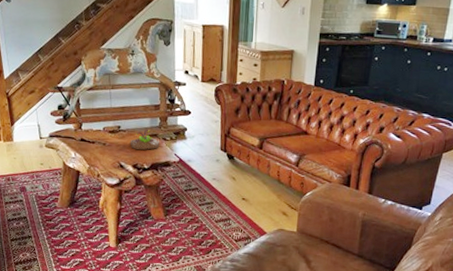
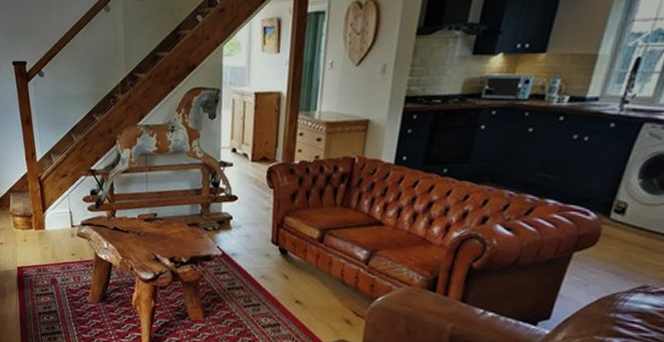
succulent planter: present [130,129,160,150] -> none [167,217,201,241]

